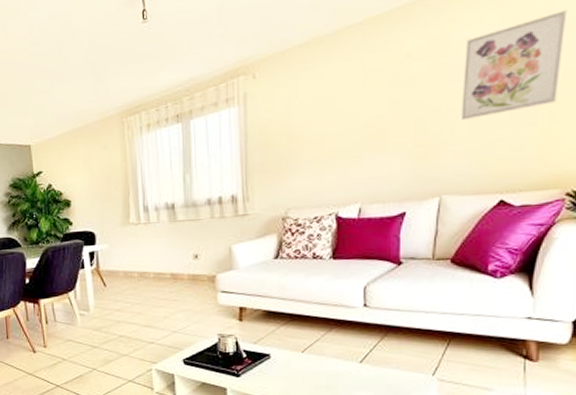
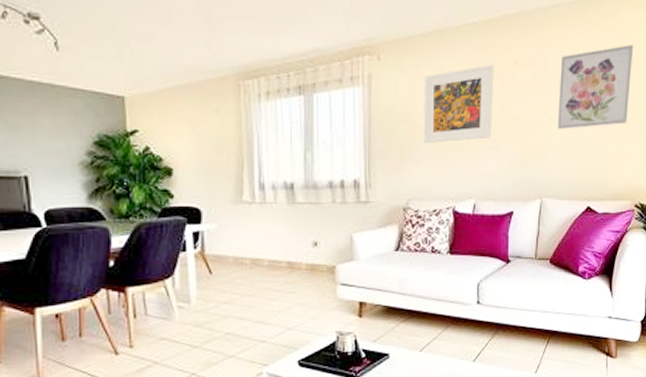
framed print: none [302,62,382,154] -> present [423,64,494,144]

